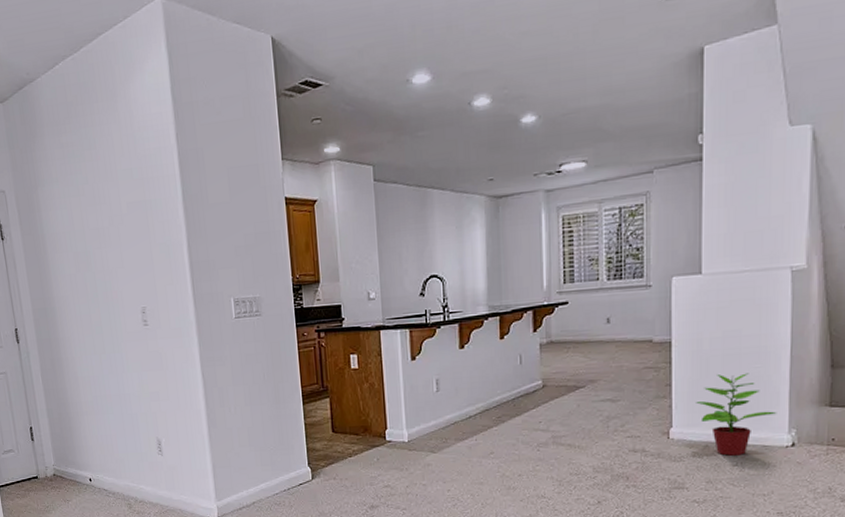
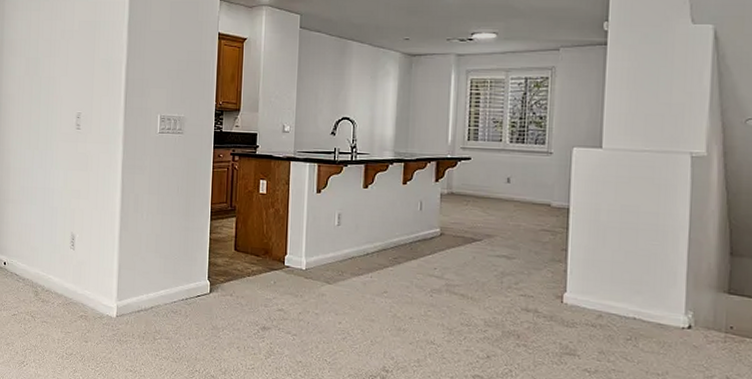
potted plant: present [696,373,777,456] -> none [591,246,674,330]

